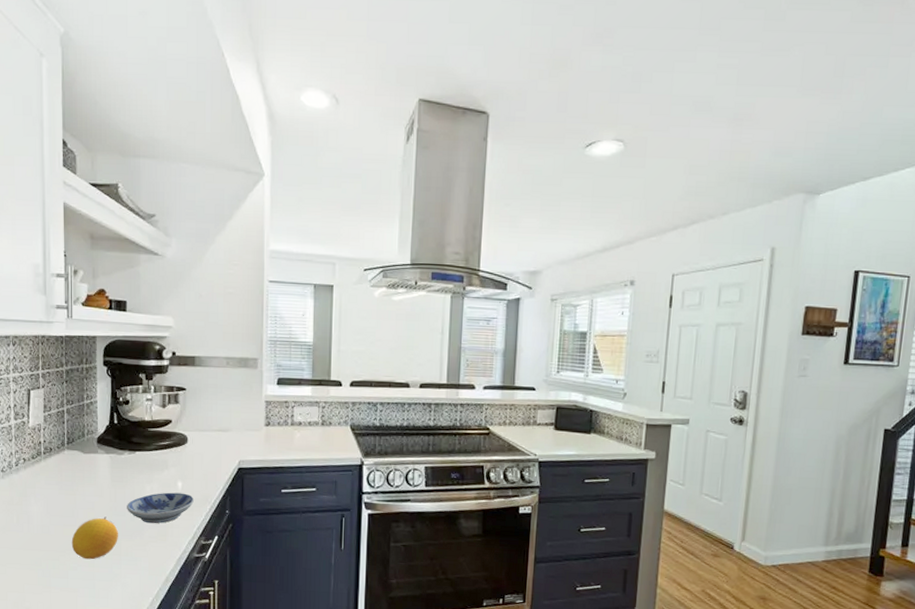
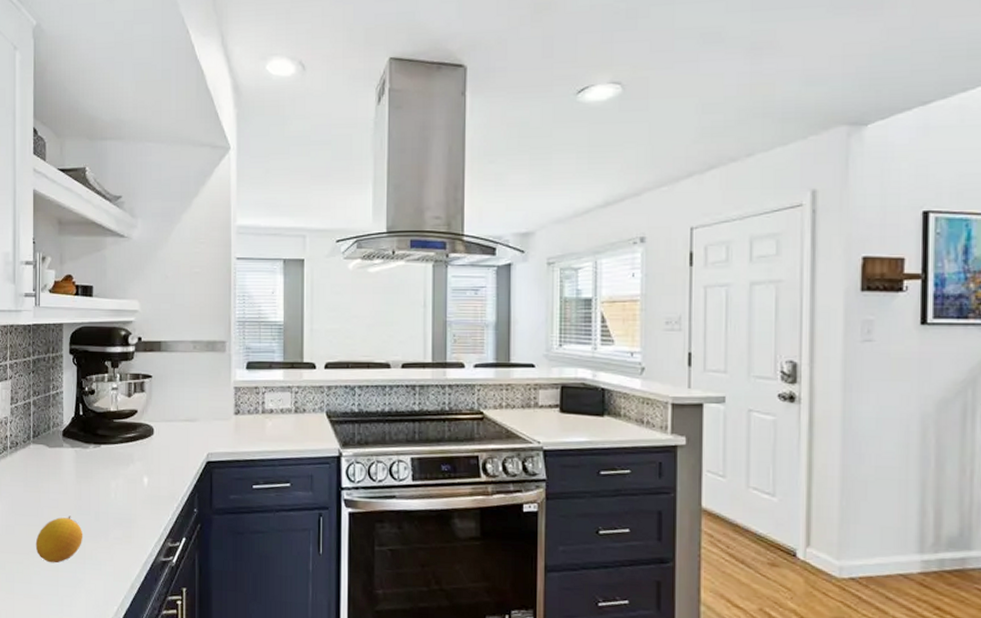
bowl: present [127,492,194,524] -> none [91,489,160,524]

